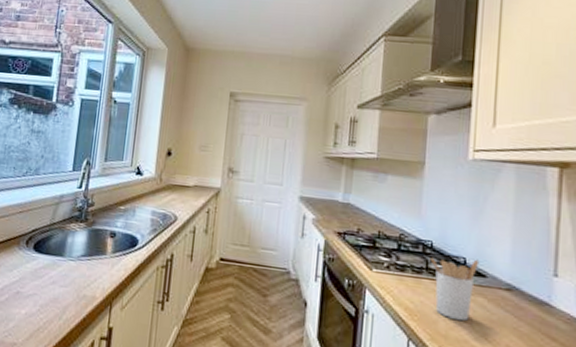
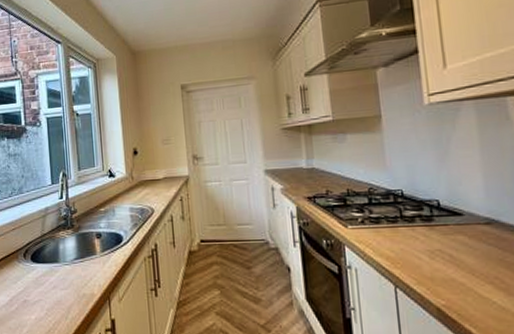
utensil holder: present [430,258,480,321] -> none [403,199,454,262]

